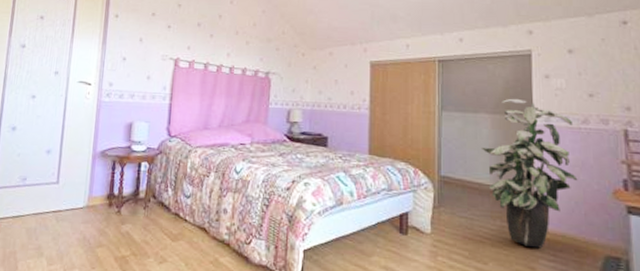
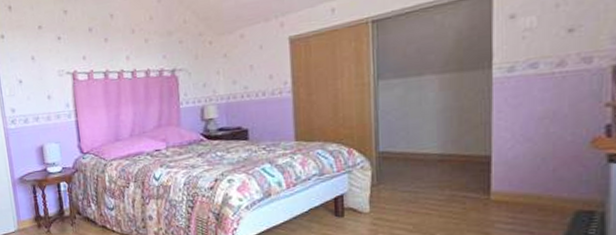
indoor plant: present [480,98,578,249] -> none [426,50,547,213]

